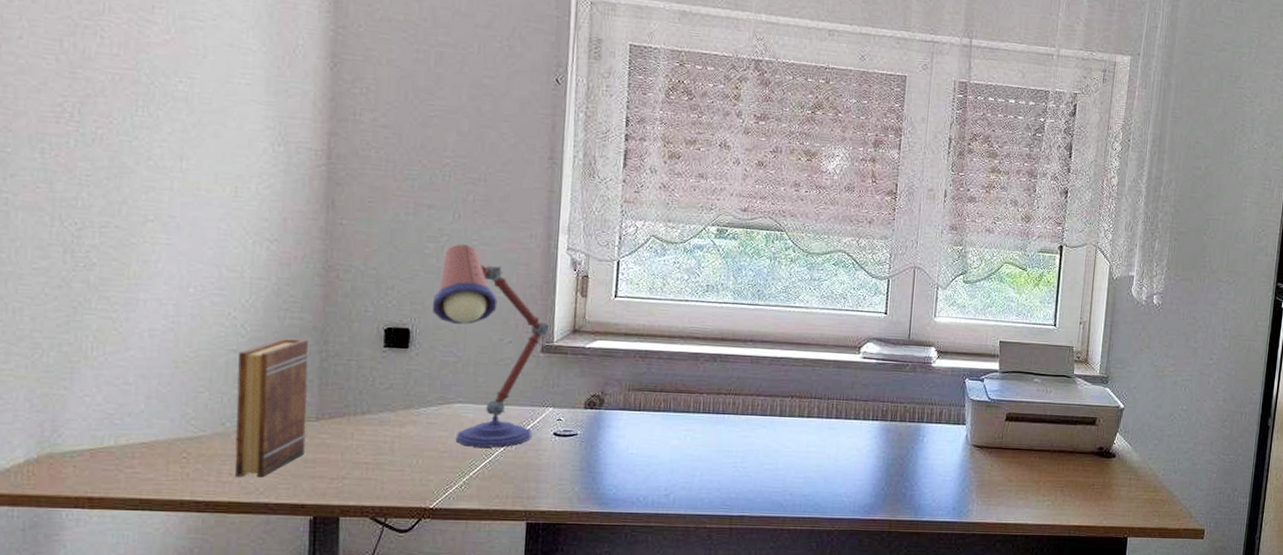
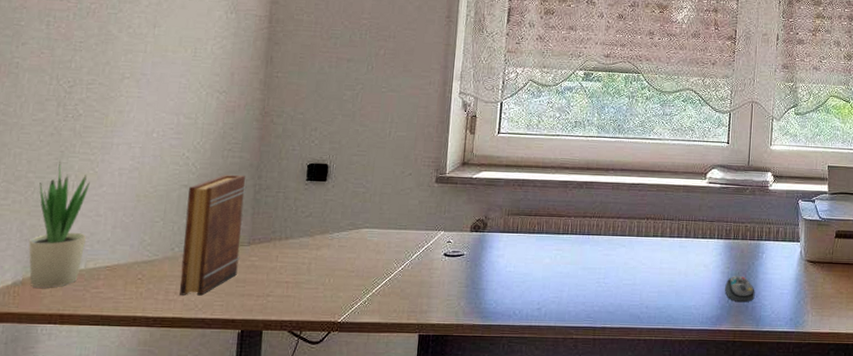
potted plant: none [40,318,115,467] -> present [28,161,90,288]
desk lamp: present [433,244,551,448] -> none [347,91,445,267]
computer mouse: none [880,460,914,490] -> present [725,275,755,303]

